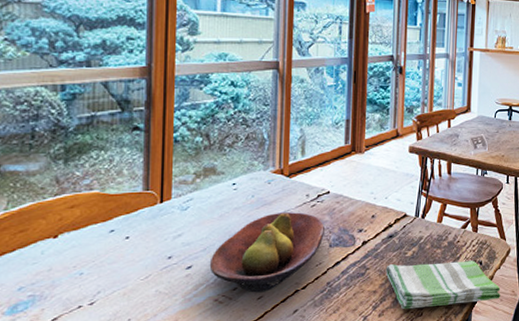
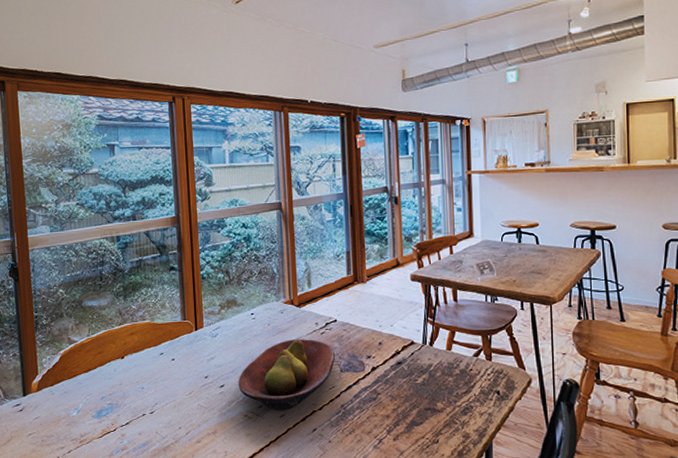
dish towel: present [385,260,501,310] -> none [397,390,524,436]

